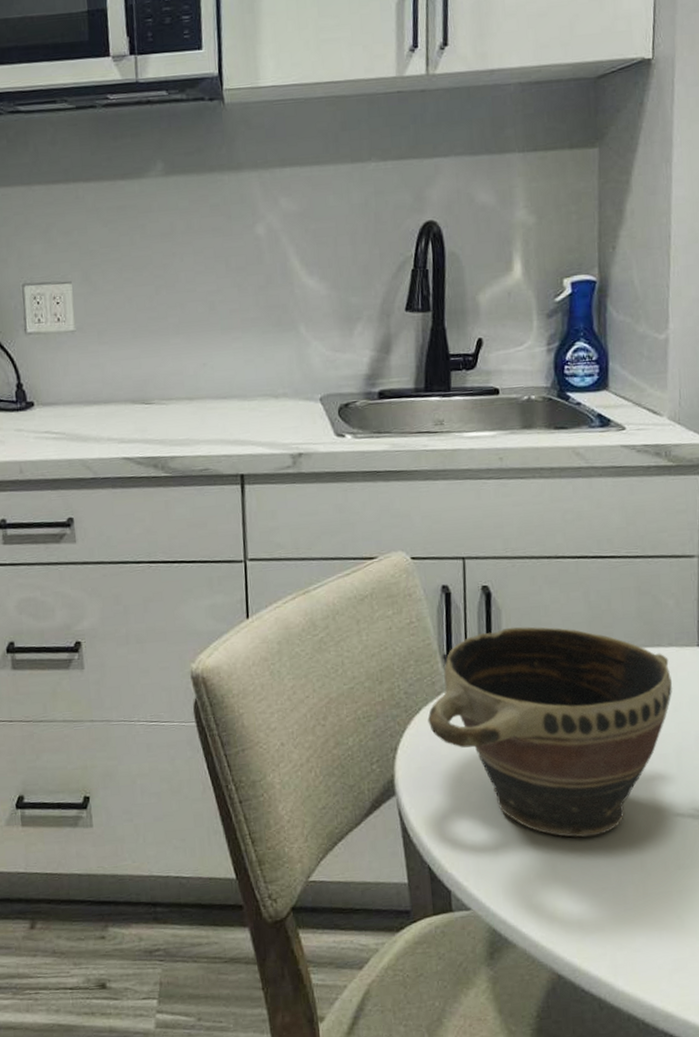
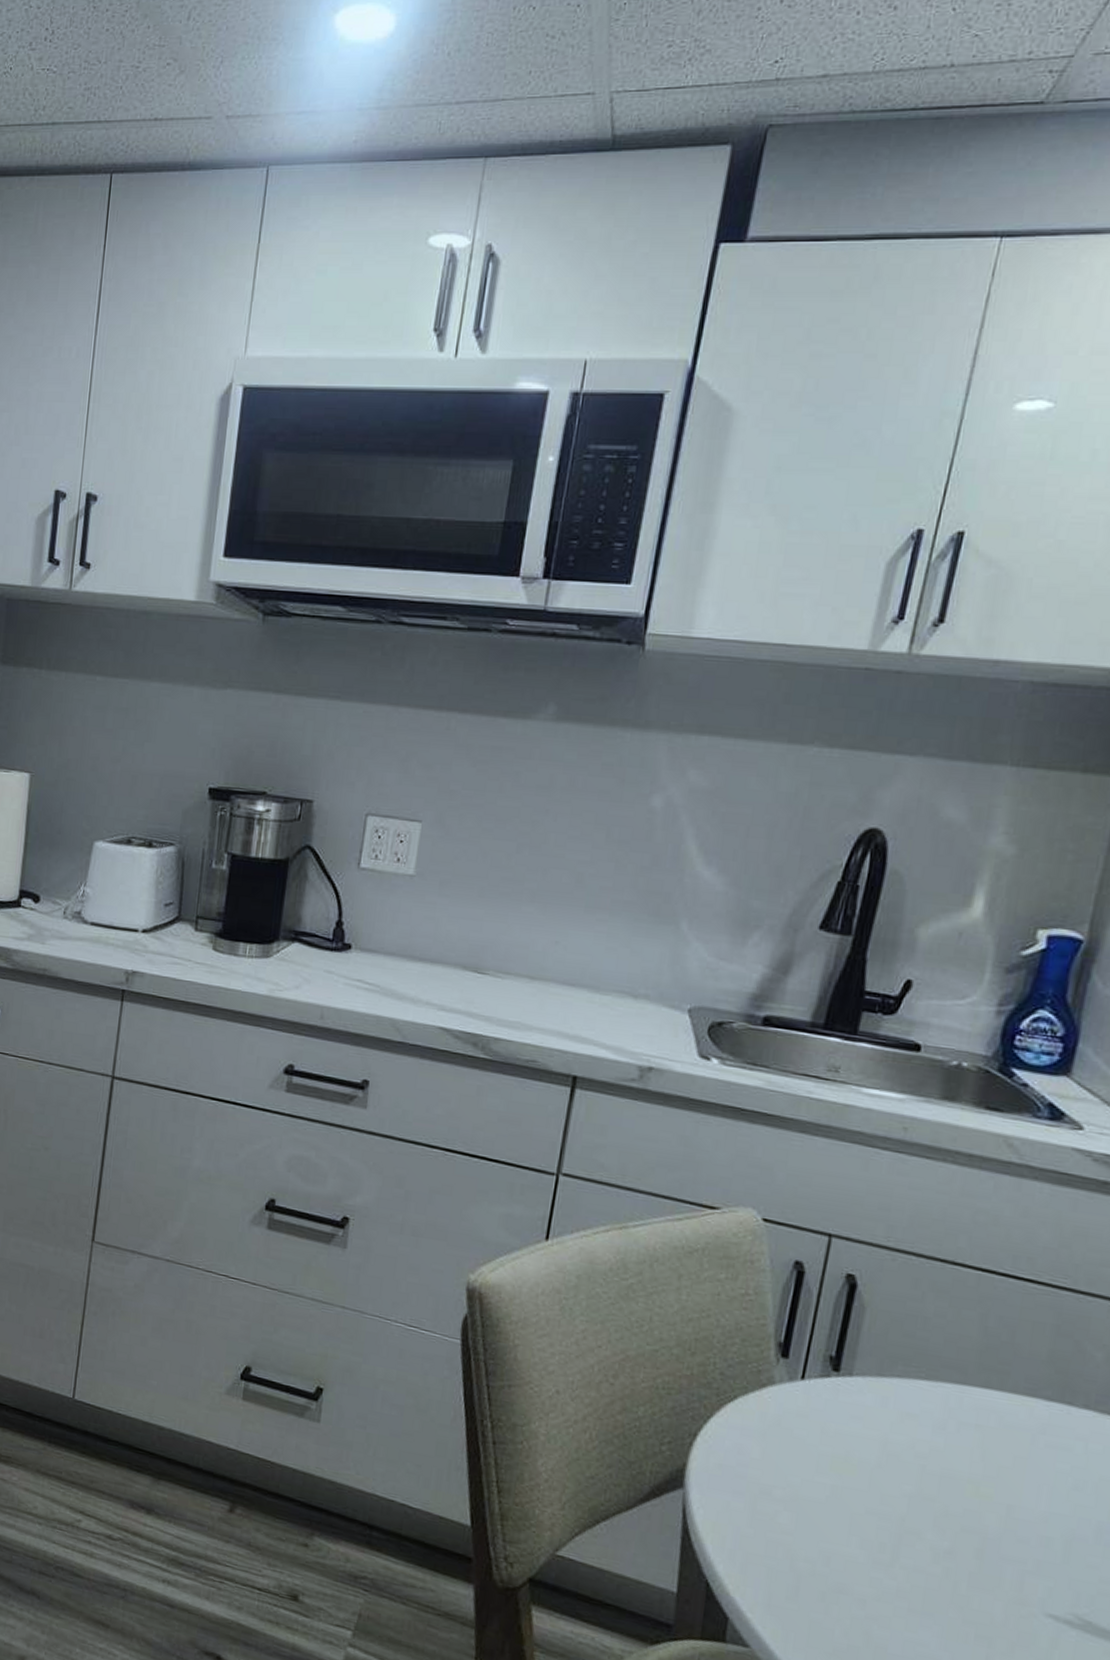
bowl: present [427,626,673,838] -> none [742,1329,1080,1610]

